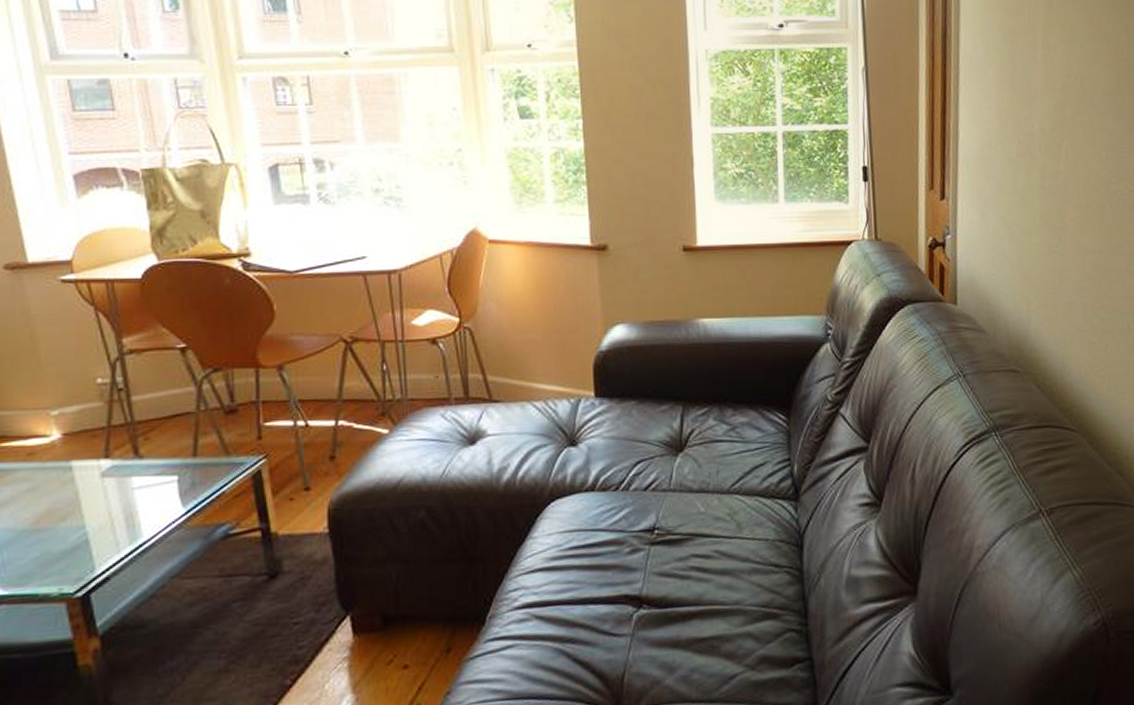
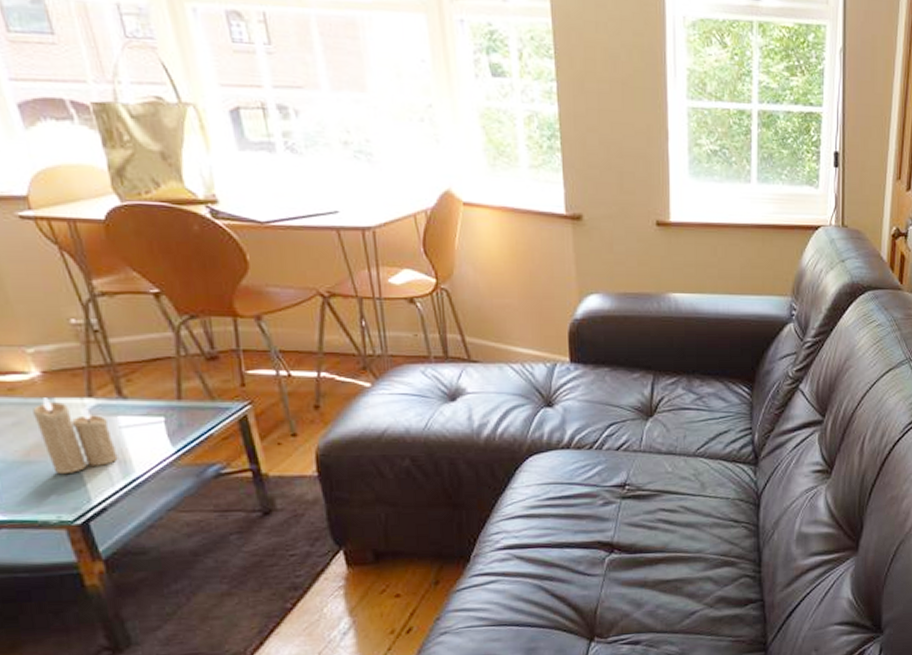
candle: none [49,461,127,541] -> present [33,398,118,473]

